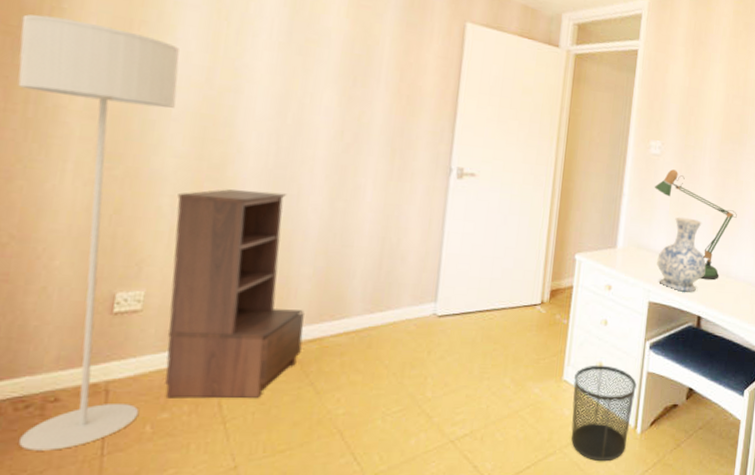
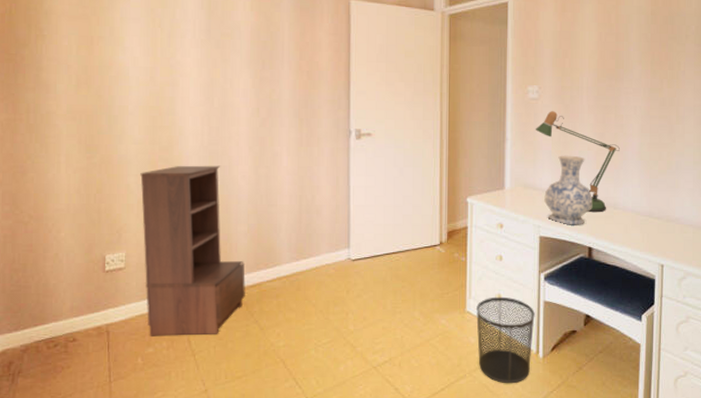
floor lamp: present [17,14,179,451] -> none [18,43,132,379]

